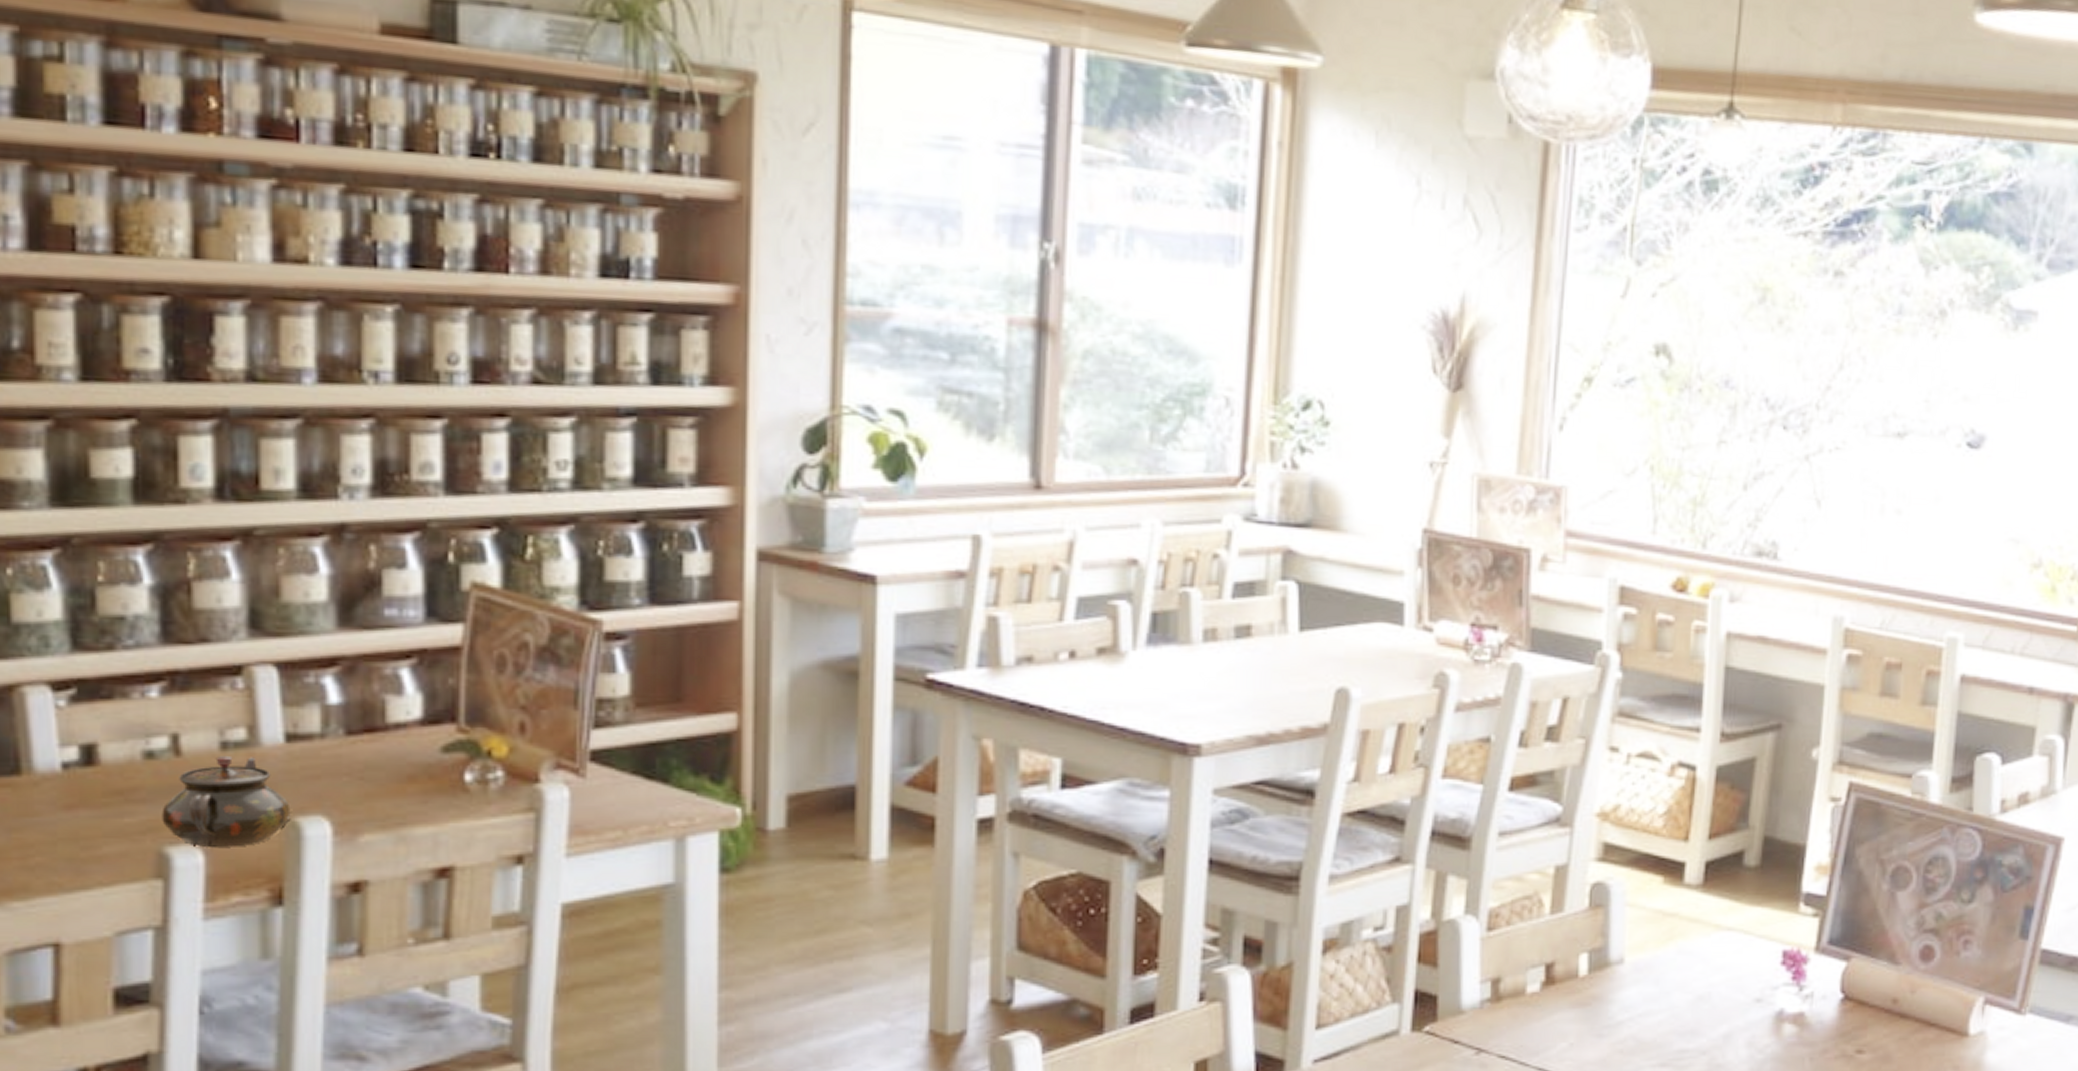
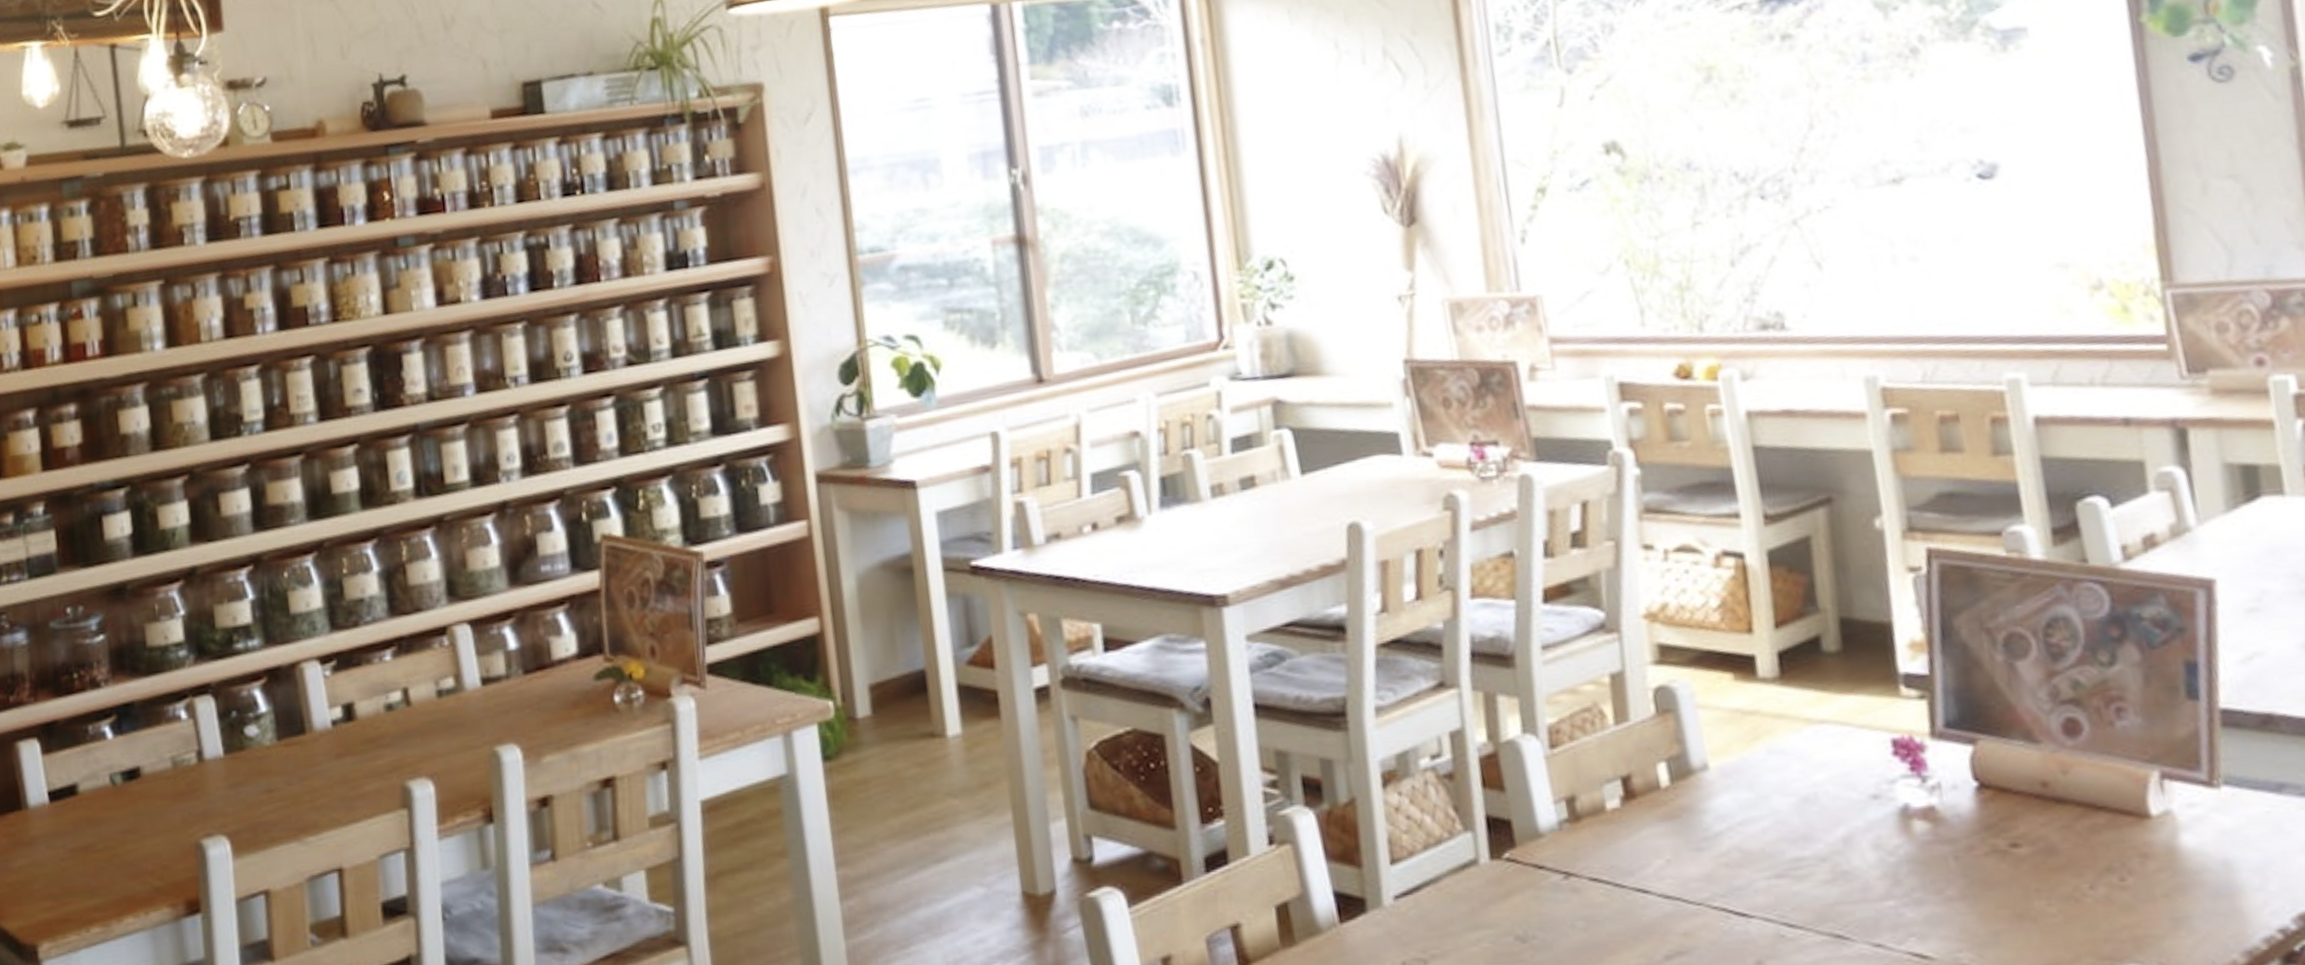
teapot: present [162,755,291,847] -> none [401,700,492,779]

